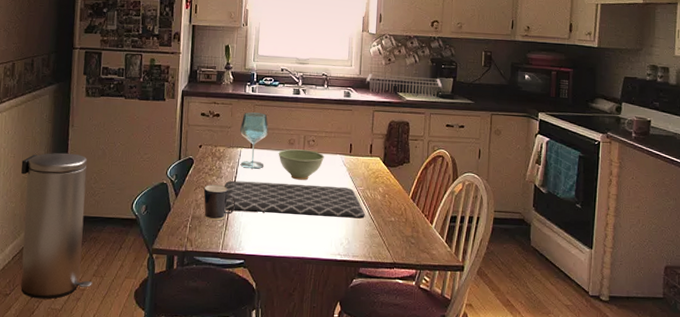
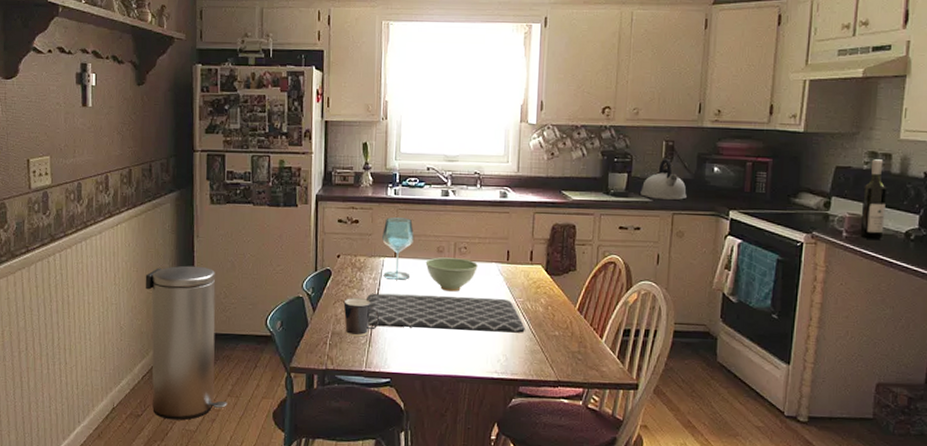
dish rack: present [365,73,443,98] -> none [524,170,615,197]
kettle: none [464,66,503,102] -> present [640,158,687,200]
bottle: none [646,72,666,140] -> present [860,159,886,239]

